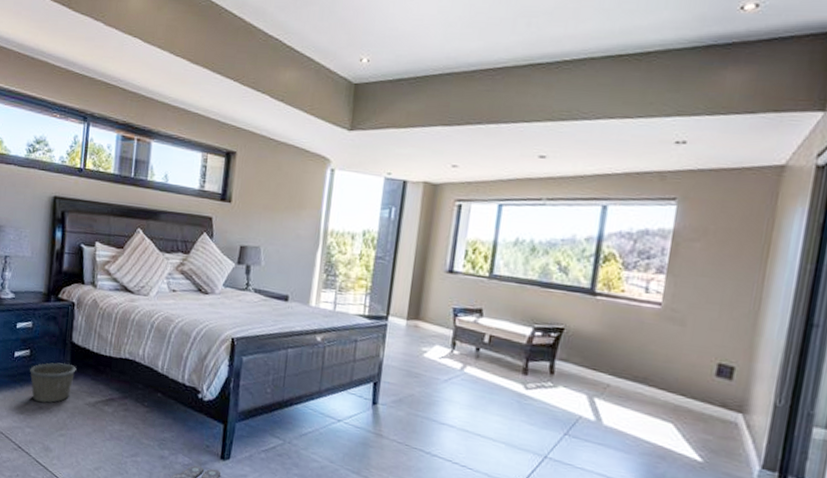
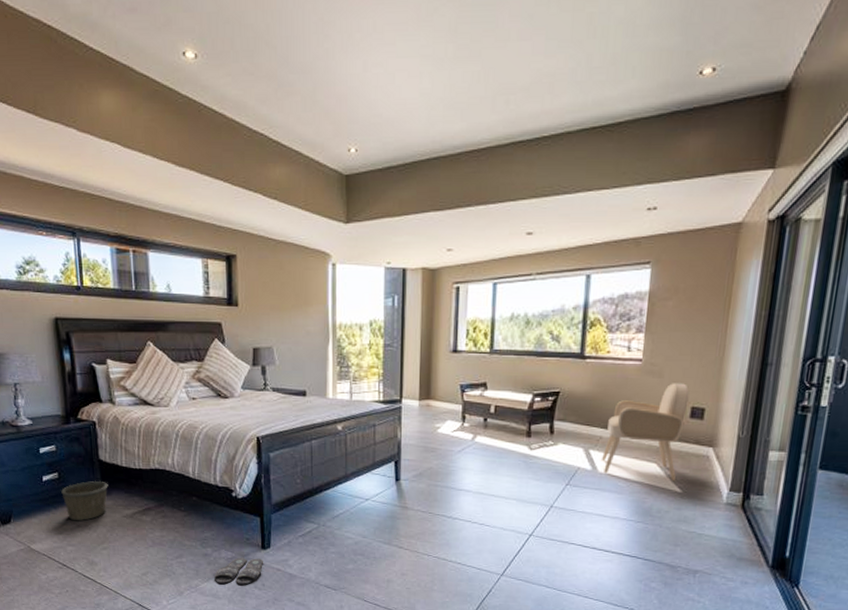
armchair: none [608,333,717,448] -> present [602,383,690,482]

